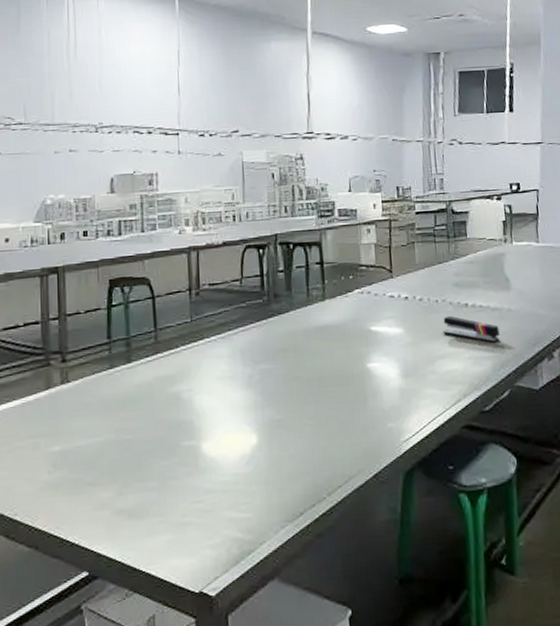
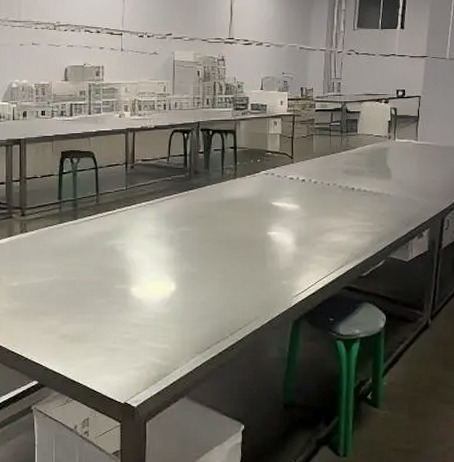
stapler: present [443,315,500,343] -> none [332,197,379,221]

